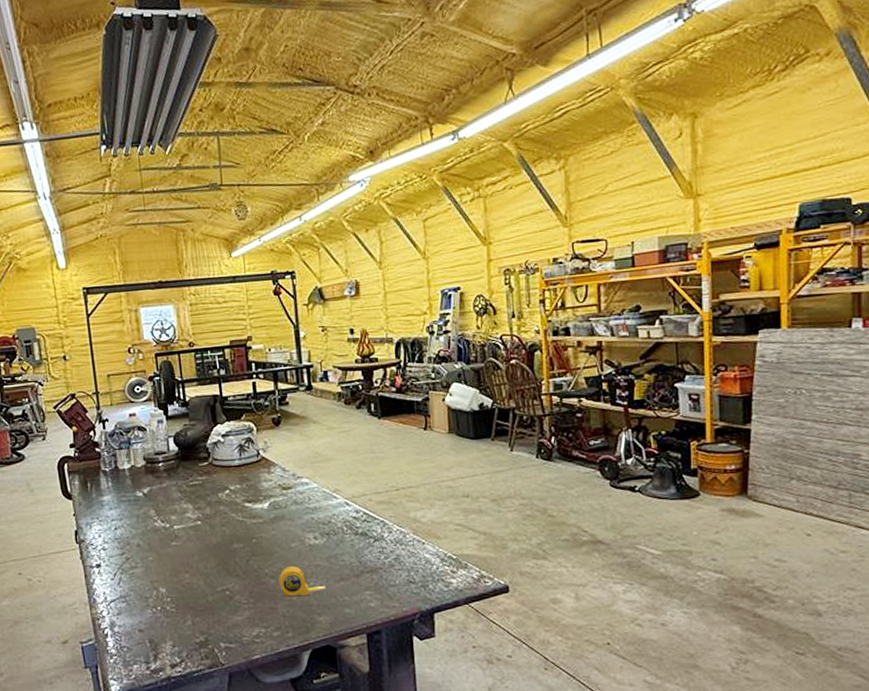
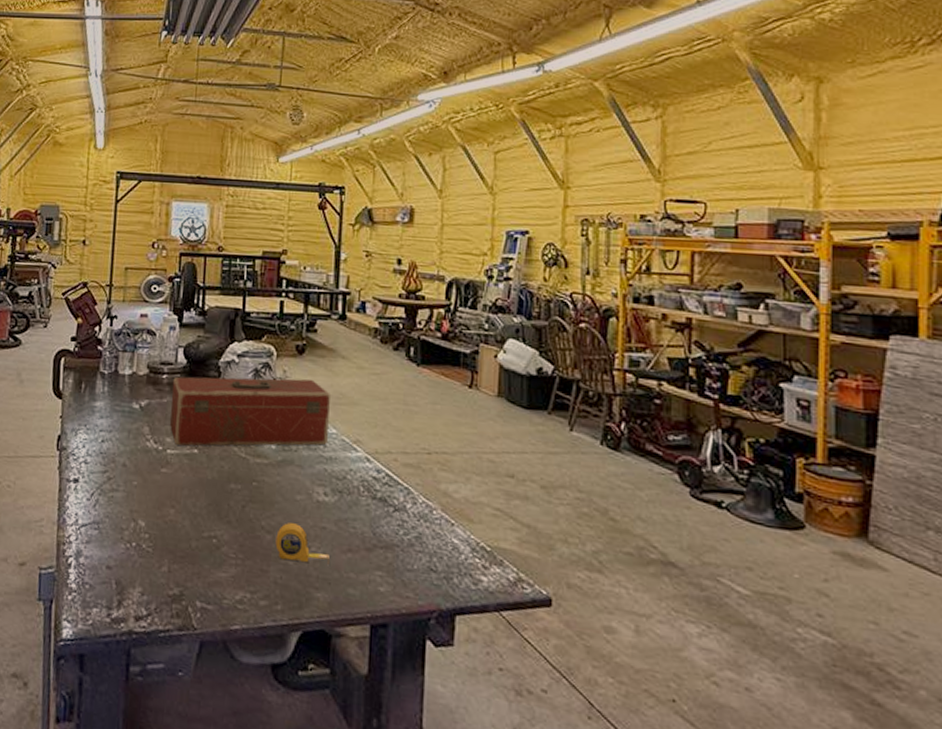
toolbox: none [168,445,311,522] -> present [169,376,330,446]

